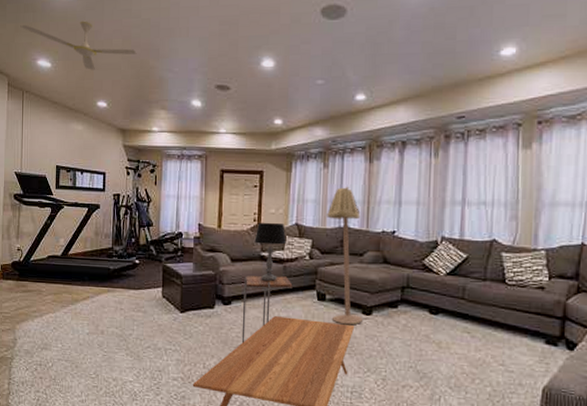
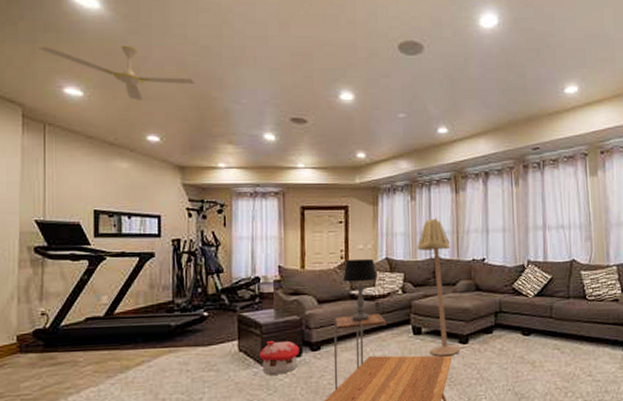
toy house: none [179,291,213,323] -> present [259,341,299,375]

